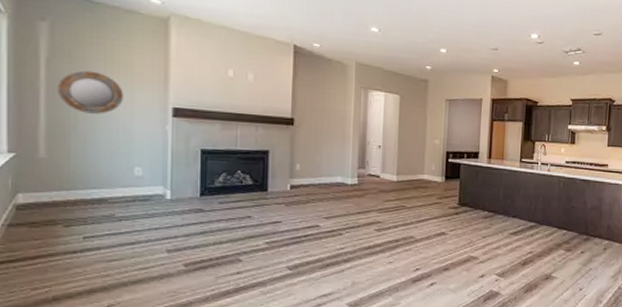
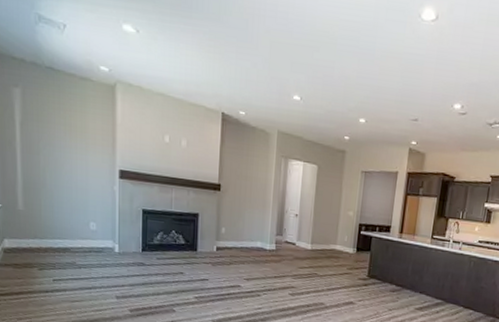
home mirror: present [57,70,124,114] -> none [29,133,80,174]

